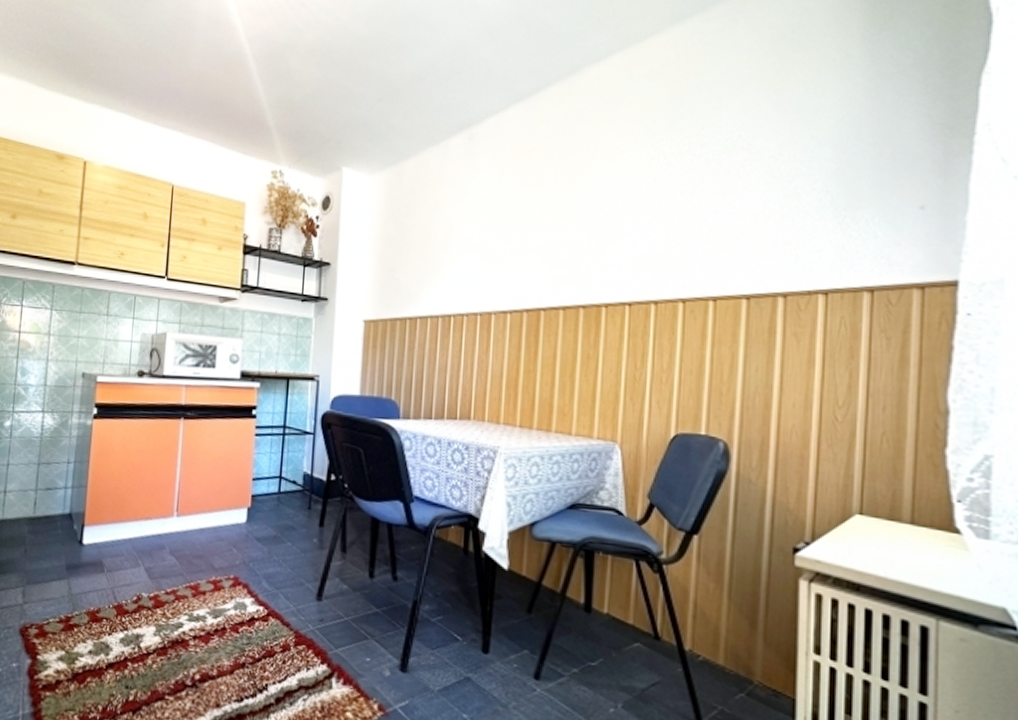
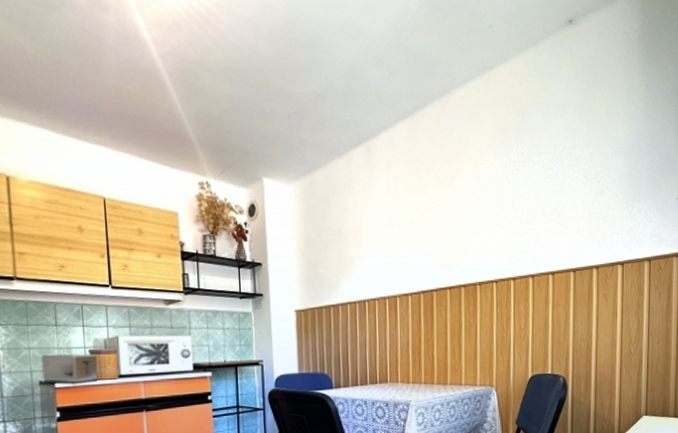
toaster: none [86,346,144,381] -> present [41,353,99,385]
jar: none [134,343,164,380] -> present [88,348,120,380]

